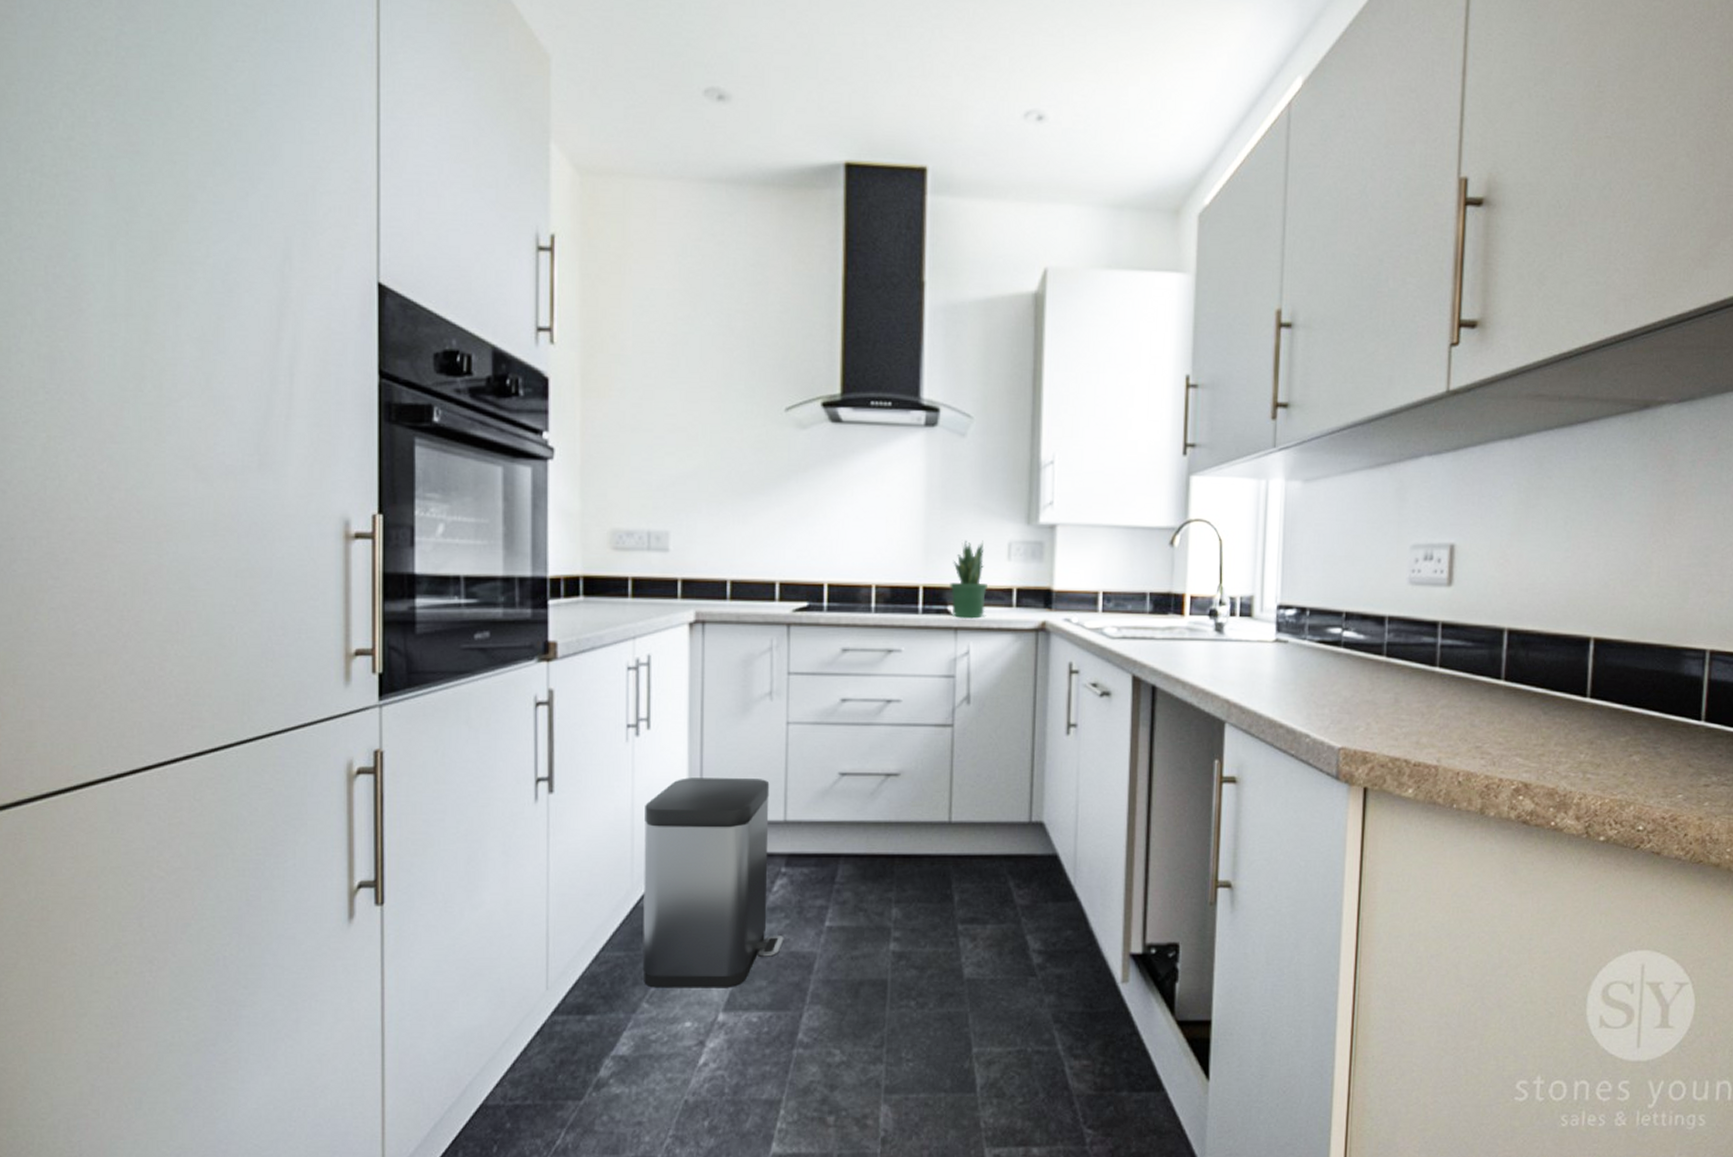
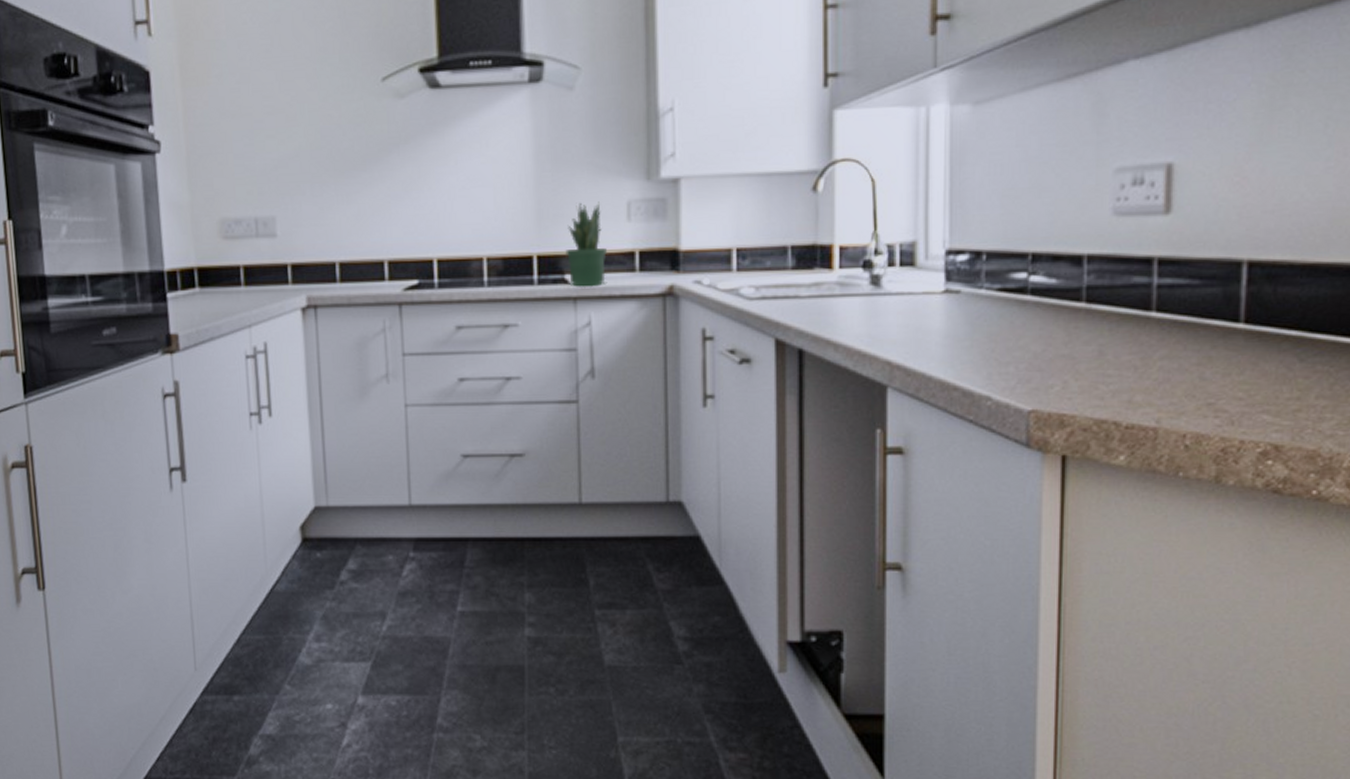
pedal bin: present [642,777,784,988] -> none [272,463,417,672]

